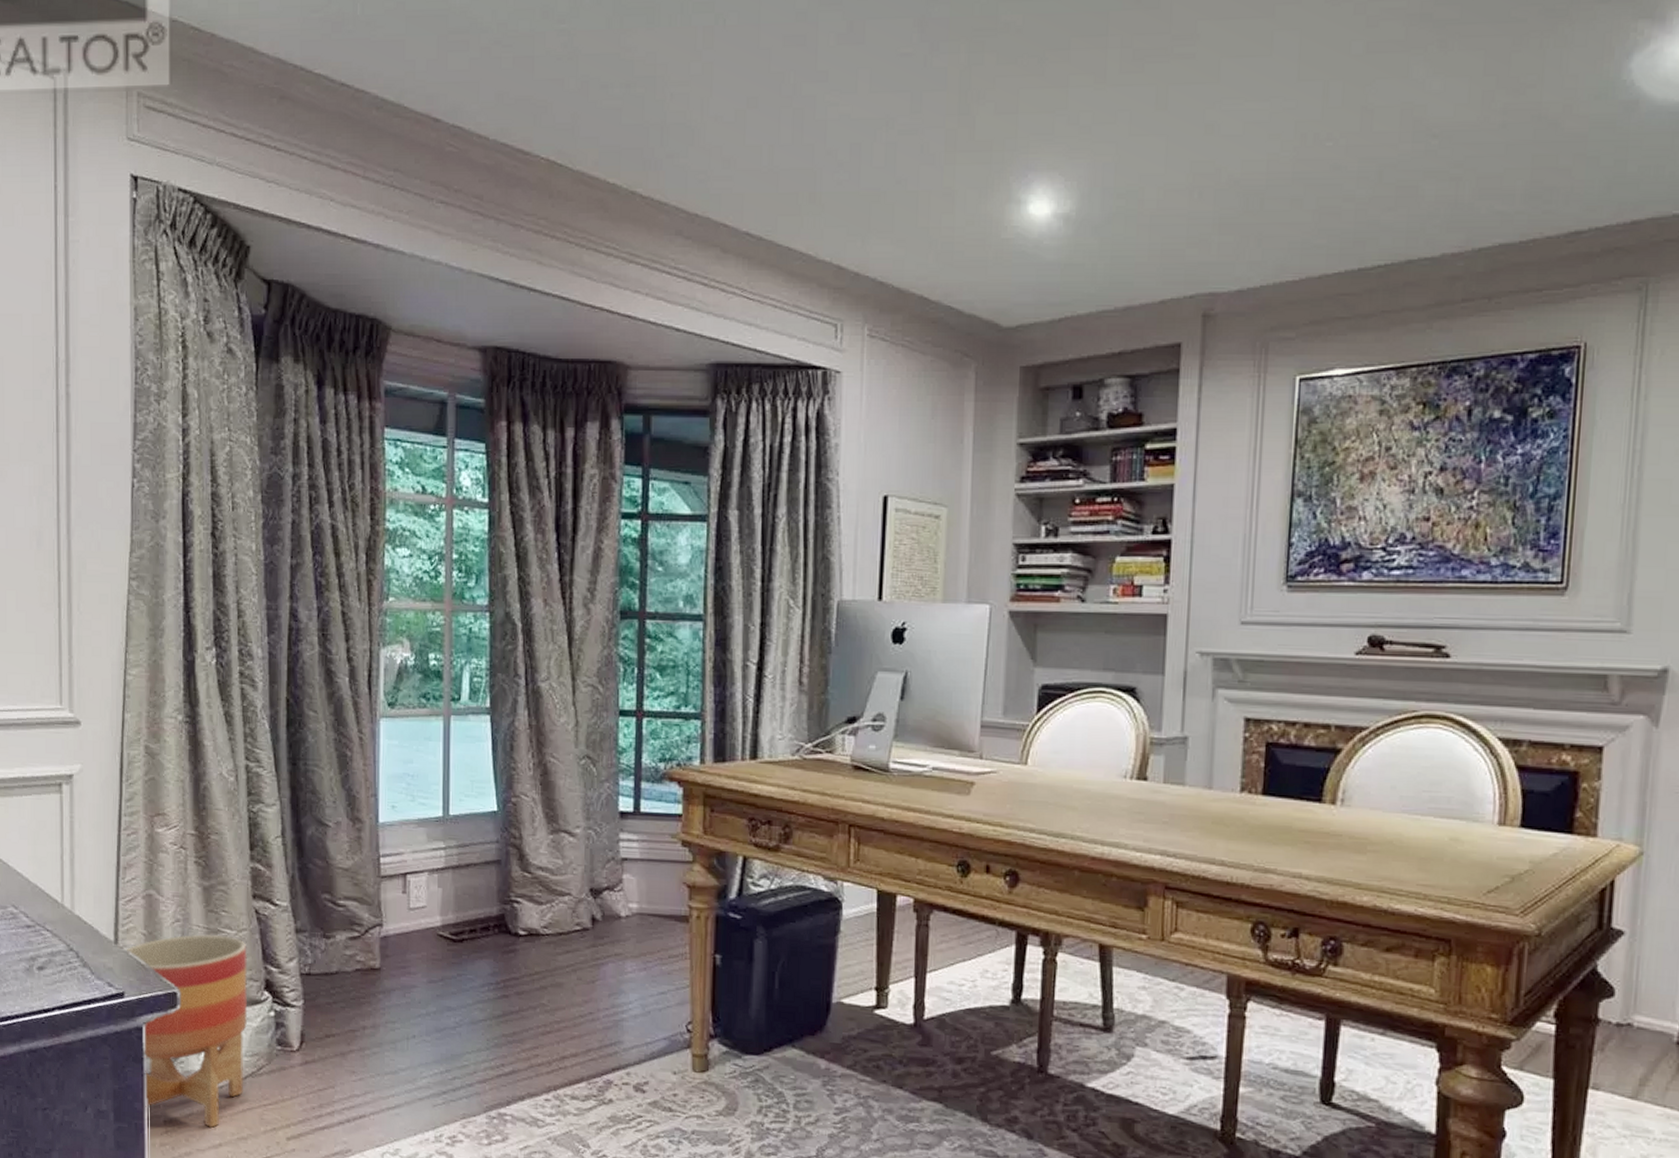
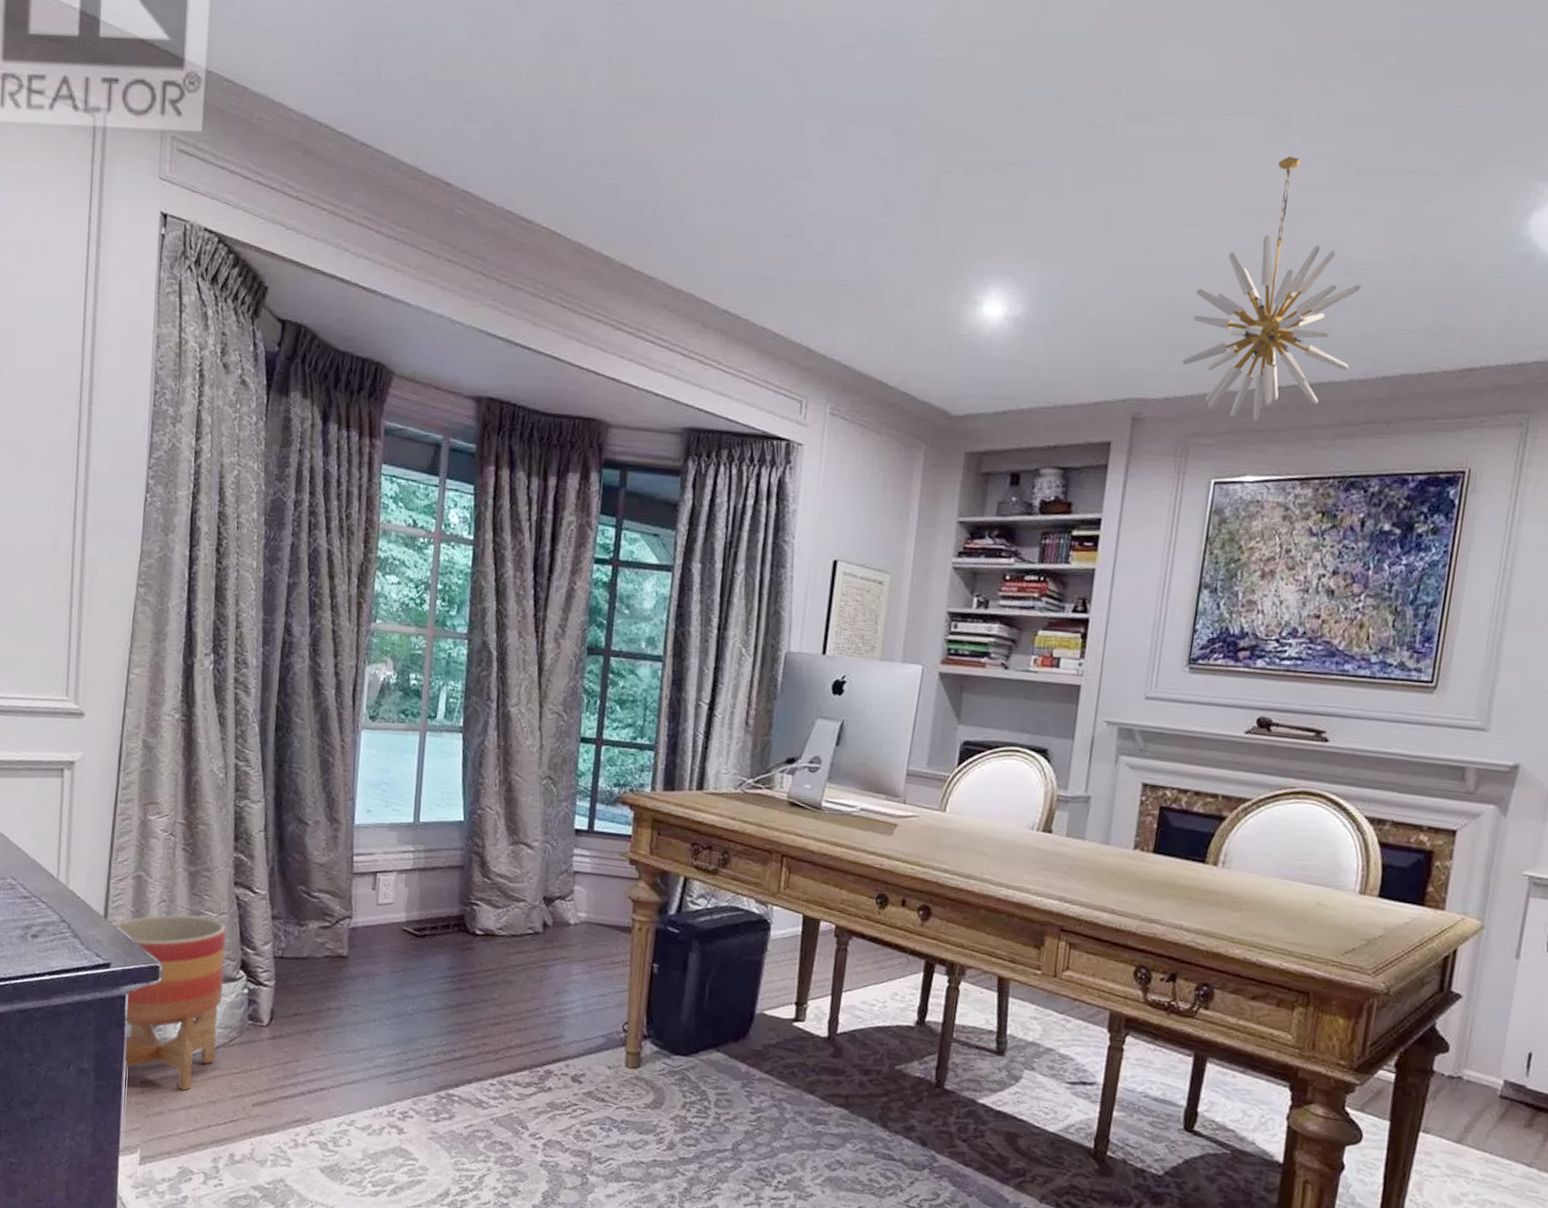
chandelier: none [1254,14,1448,309] -> present [1182,155,1362,422]

